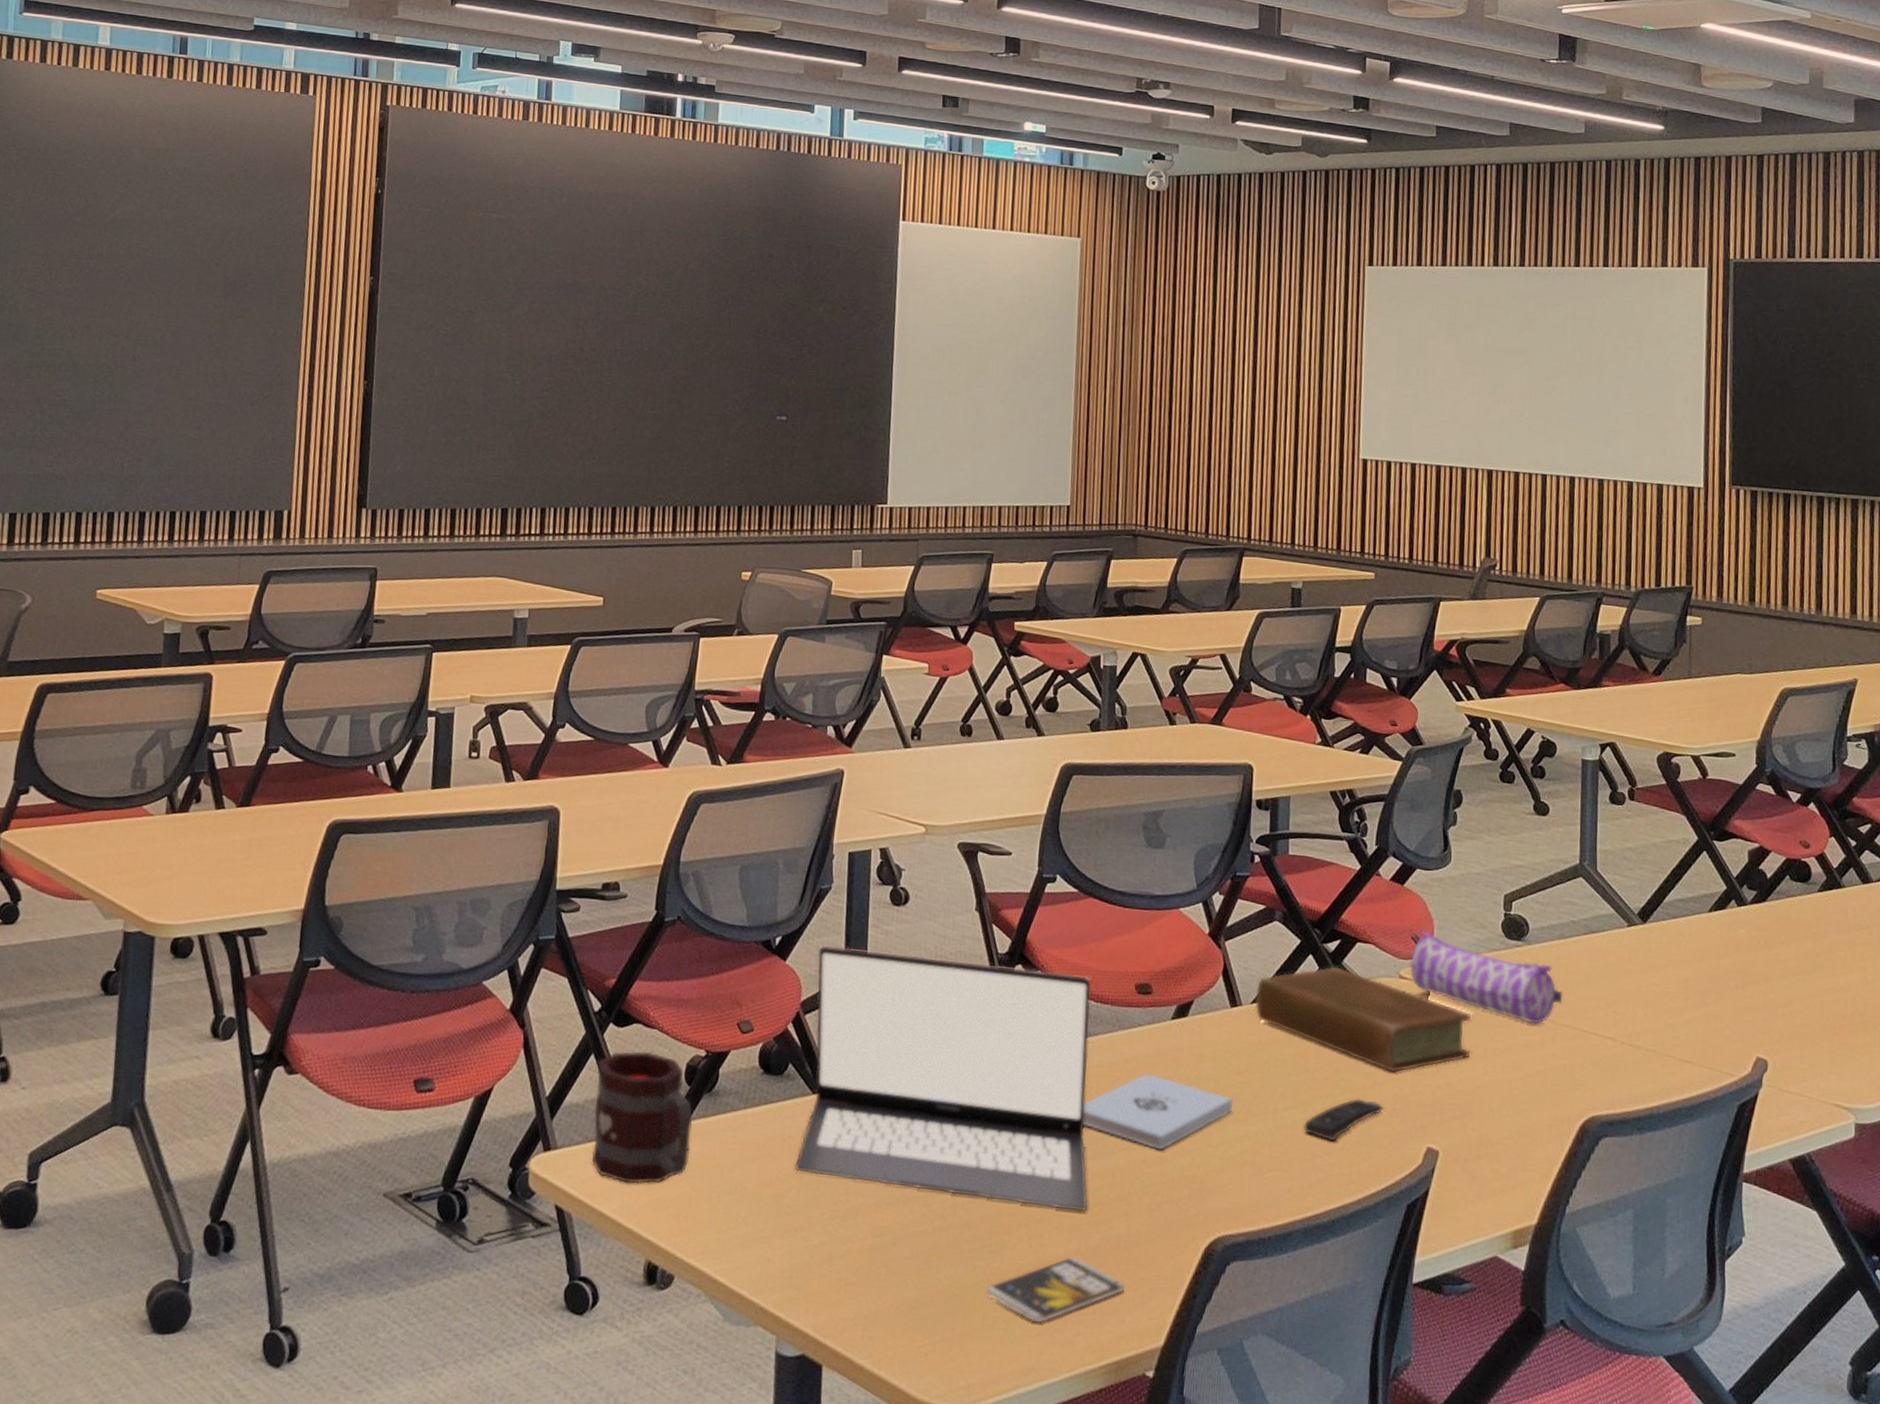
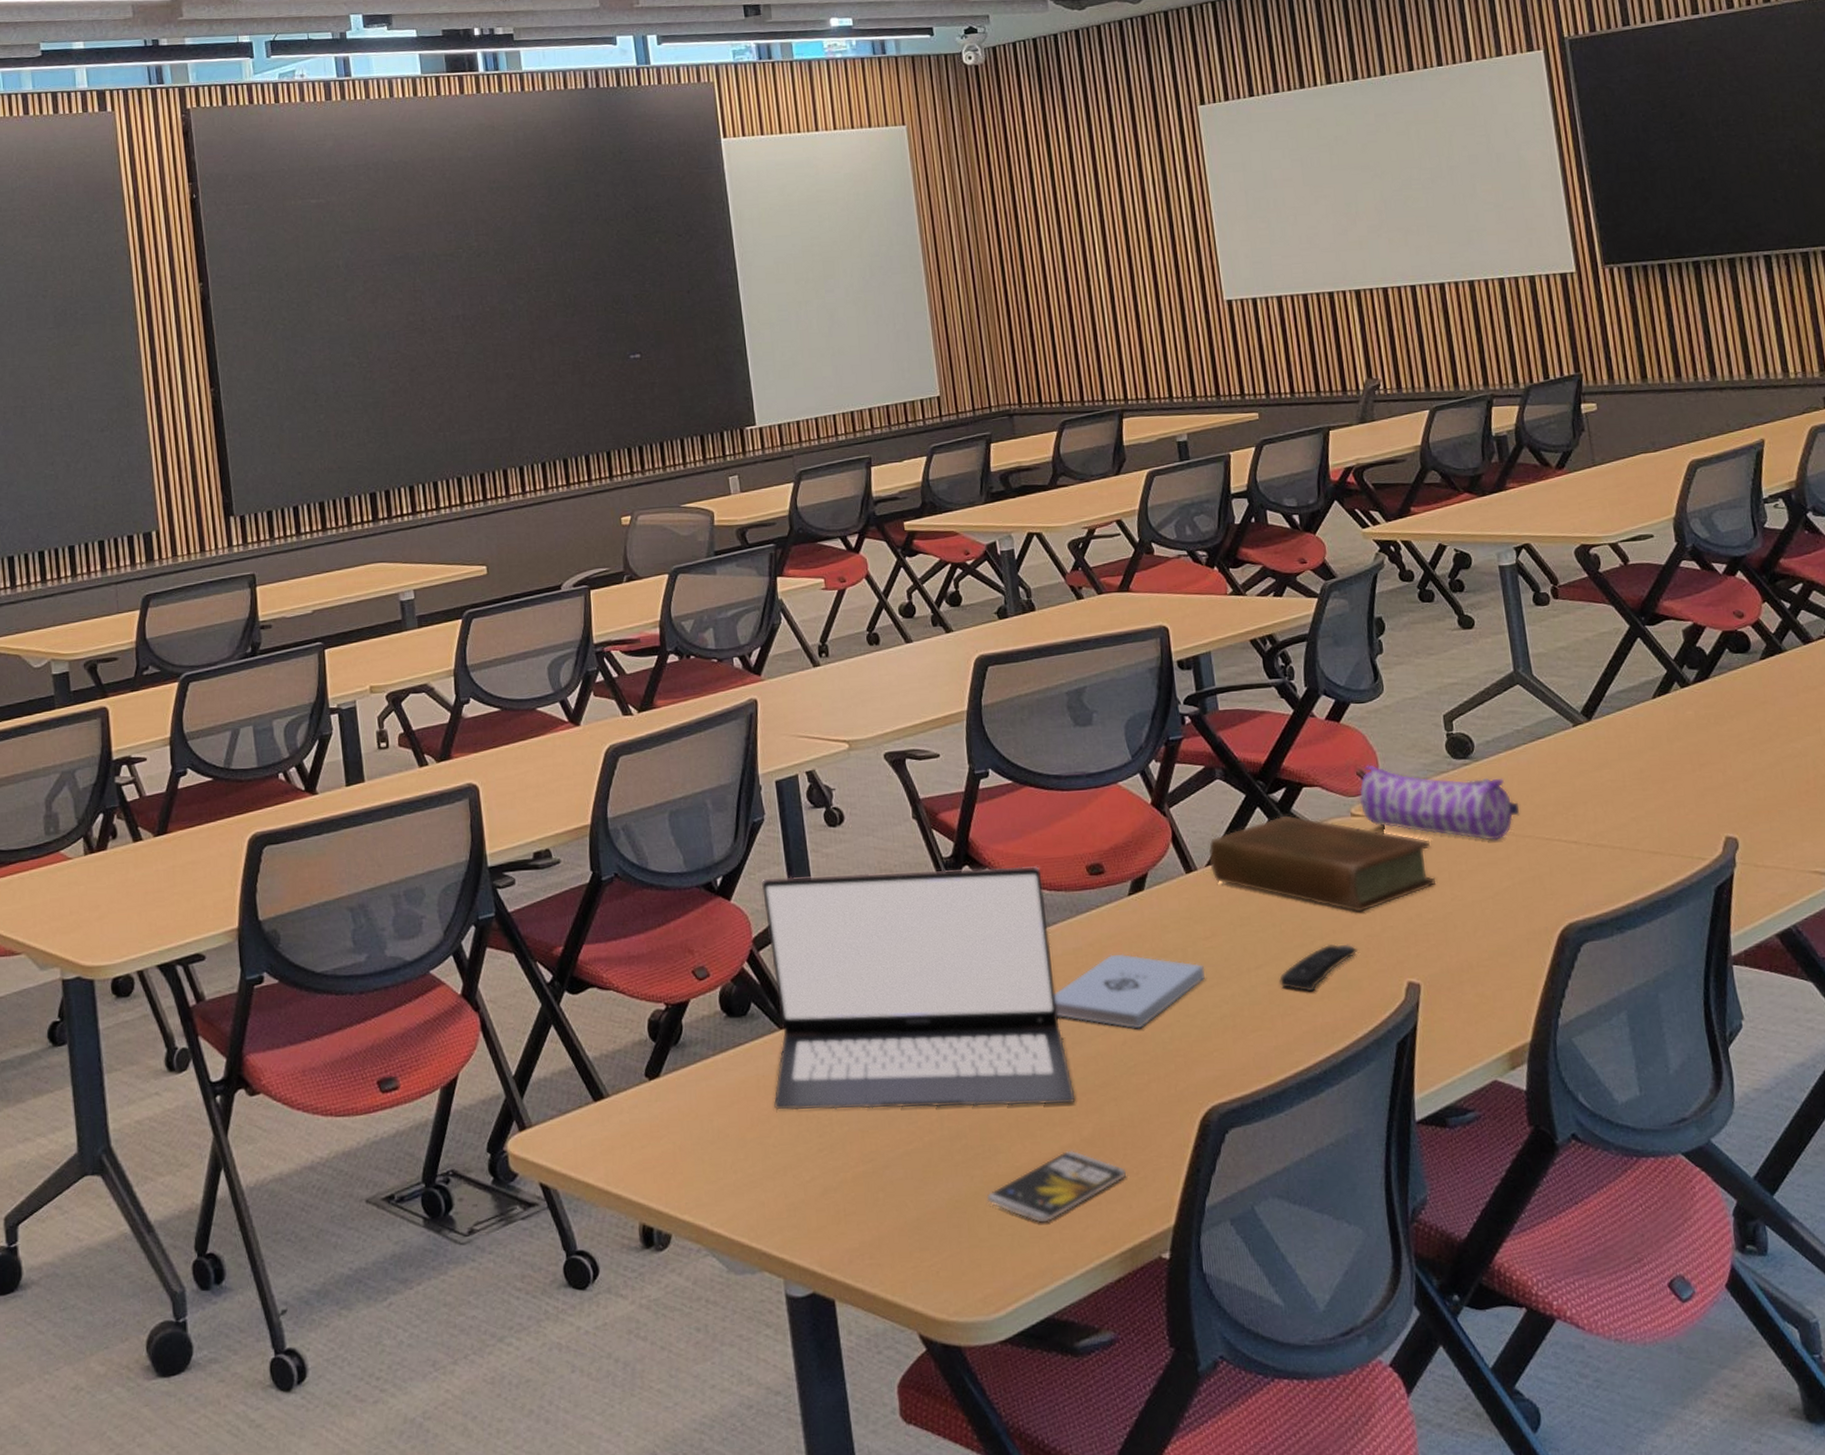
mug: present [592,1051,693,1185] -> none [557,1013,667,1151]

